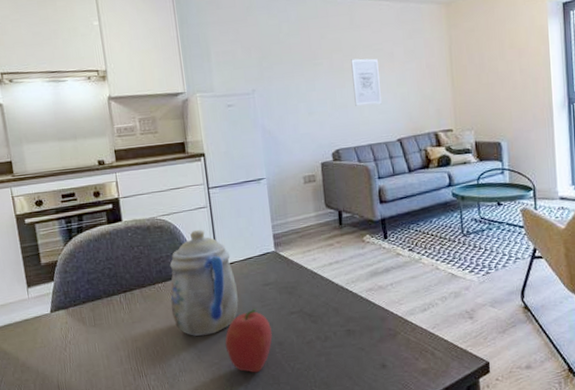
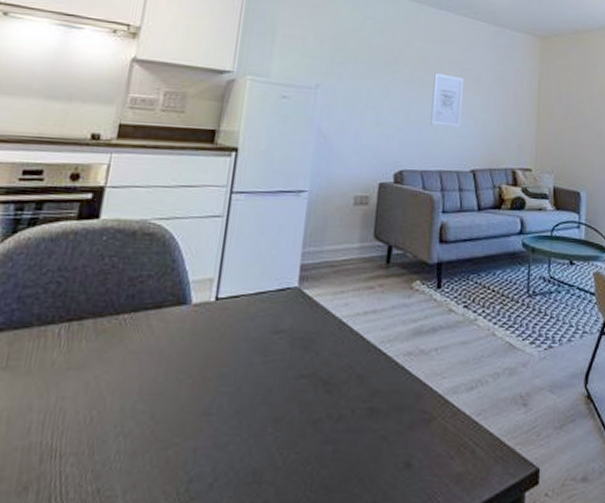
teapot: present [169,229,239,336] -> none [131,244,238,398]
fruit: present [225,309,273,373] -> none [196,365,269,464]

